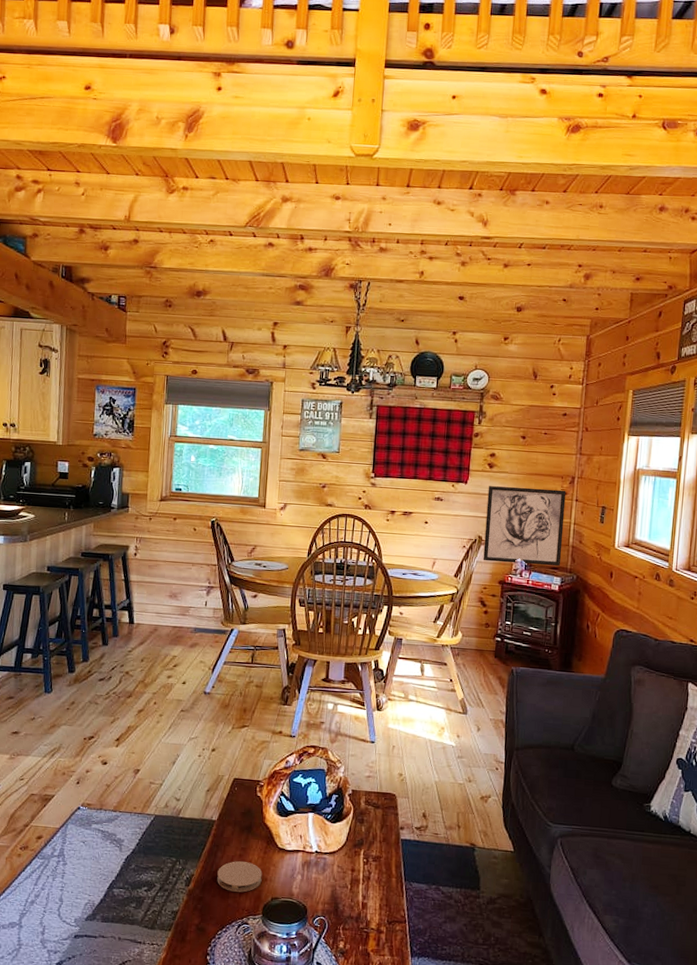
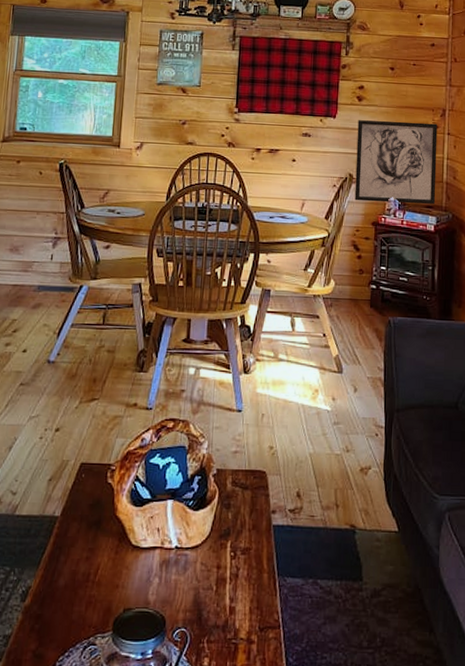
coaster: present [217,861,262,893] -> none [59,565,113,605]

